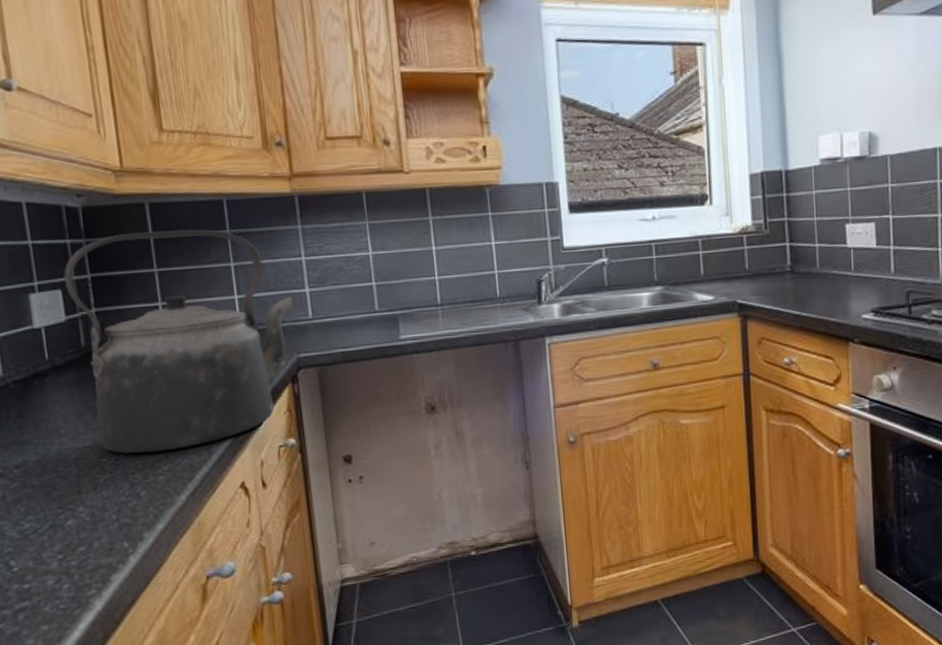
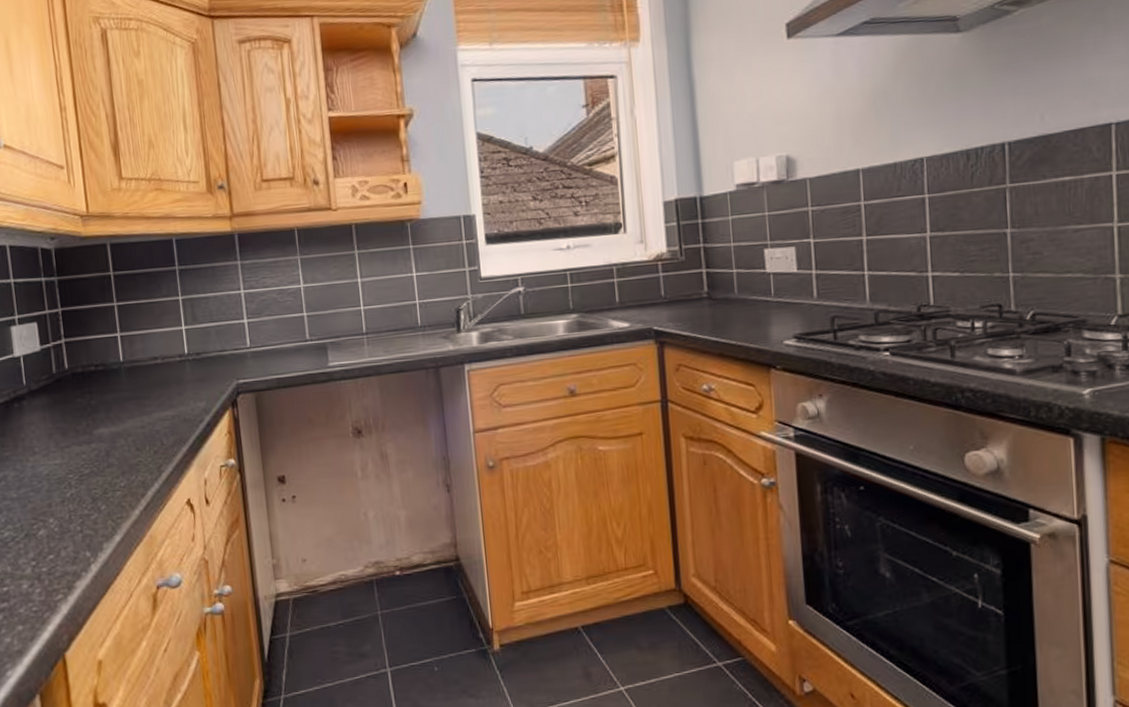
kettle: present [63,229,294,454] -> none [38,266,234,471]

